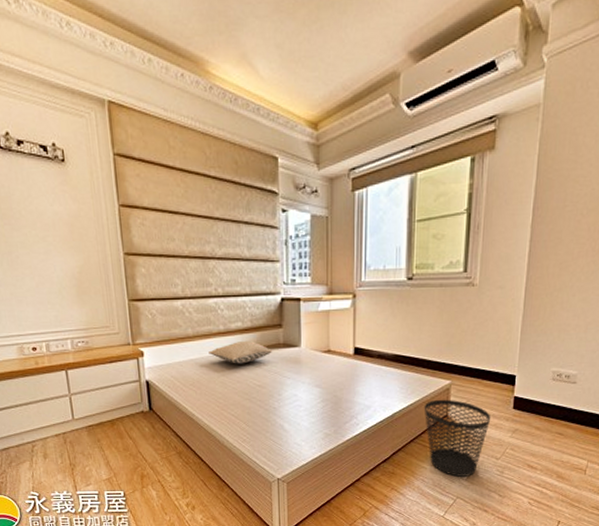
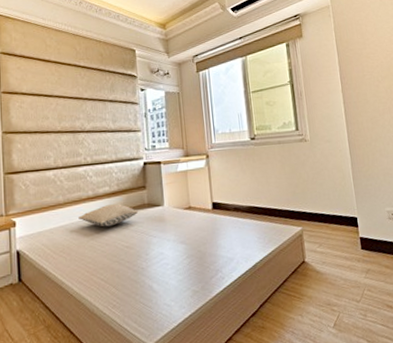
wastebasket: present [424,399,491,477] -> none [282,245,345,325]

